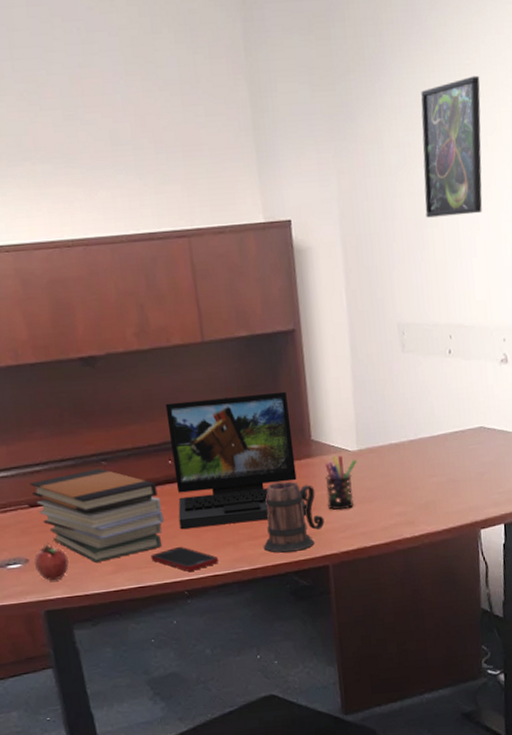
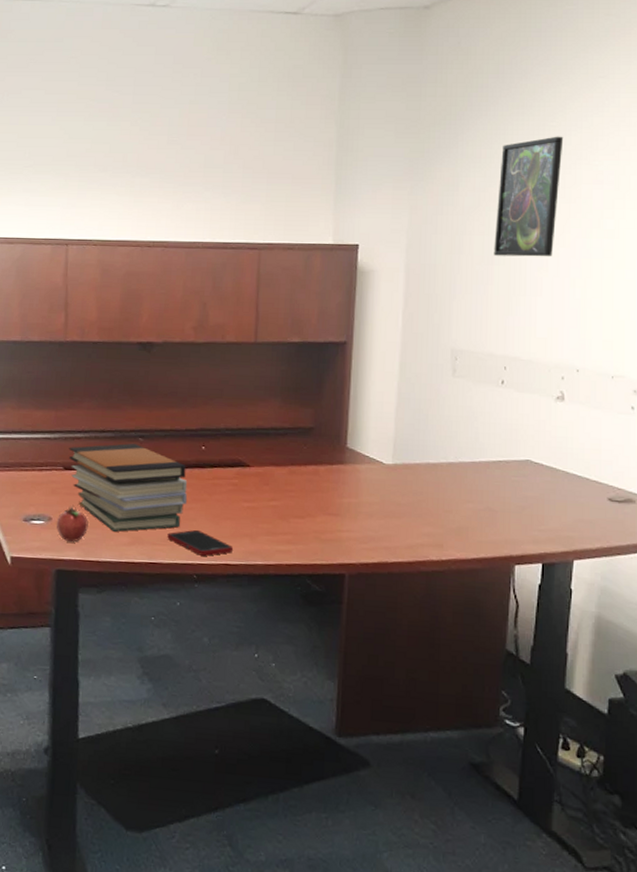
laptop: present [165,391,307,530] -> none [201,393,331,520]
mug: present [263,481,325,553] -> none [280,483,348,555]
pen holder: present [325,455,357,510] -> none [353,466,390,521]

